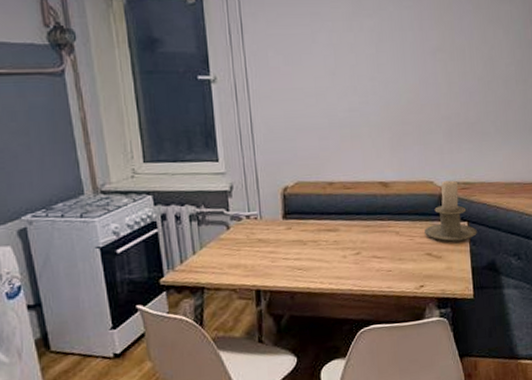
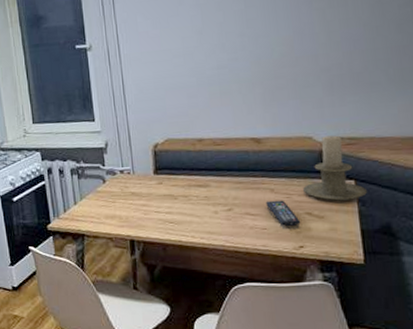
remote control: none [391,242,422,267] -> present [265,200,301,226]

